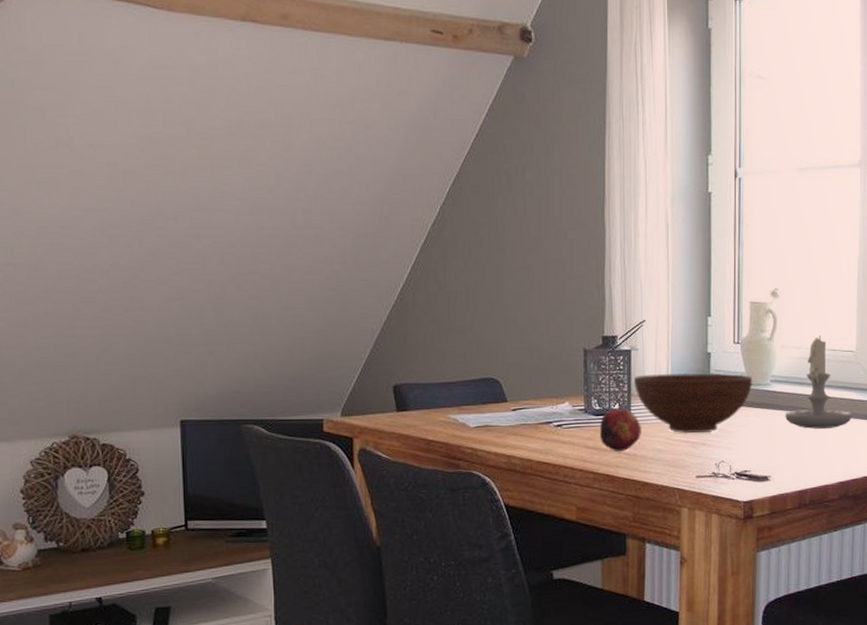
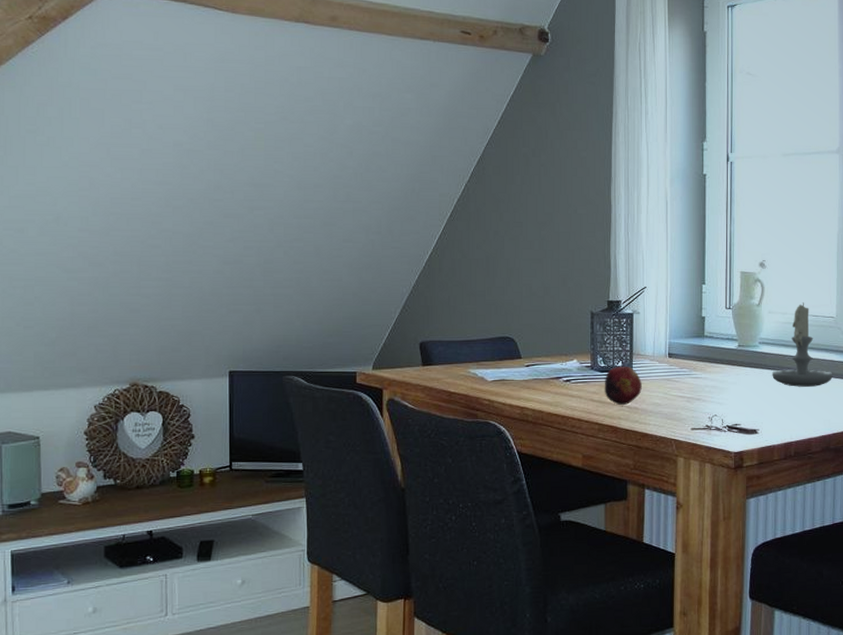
bowl: present [634,372,753,434] -> none [636,334,743,390]

